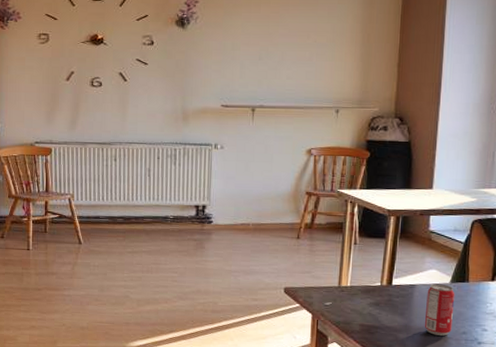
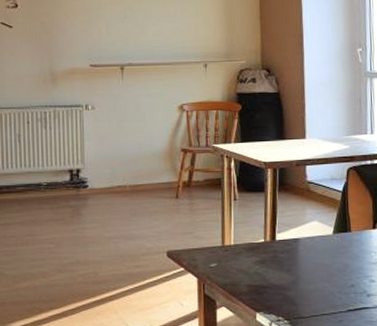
beverage can: present [424,283,455,336] -> none [311,235,340,291]

